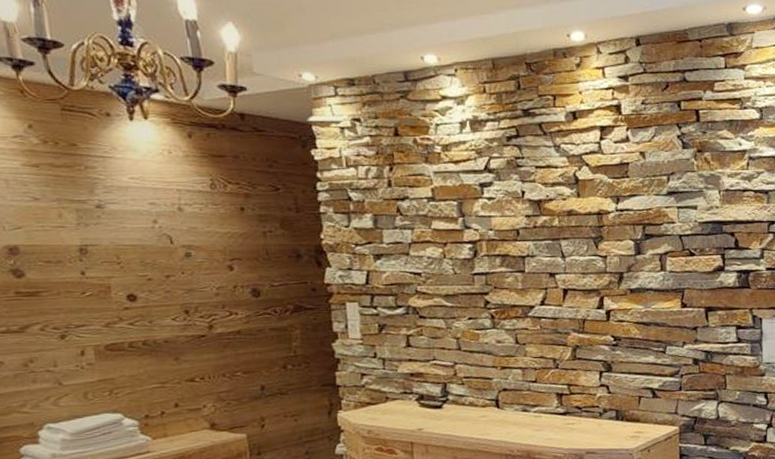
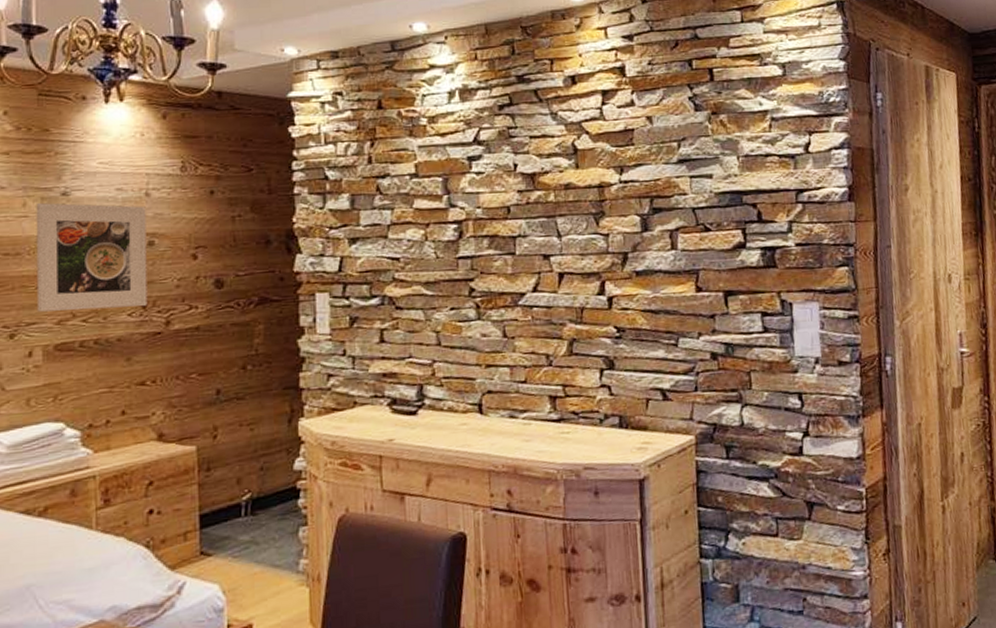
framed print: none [72,214,190,315] -> present [36,203,148,312]

